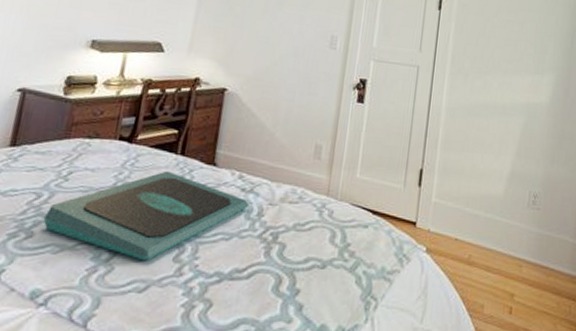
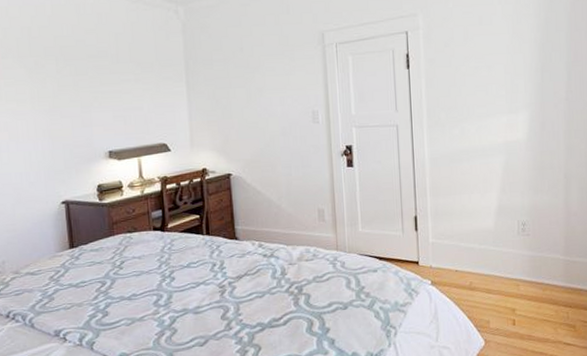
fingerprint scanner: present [43,170,250,261] -> none [112,249,273,322]

